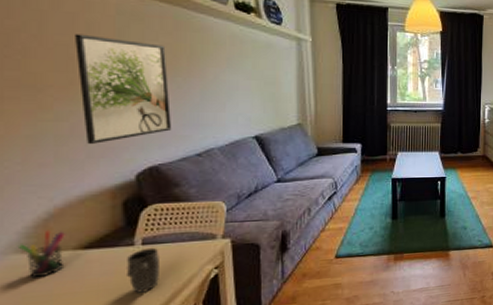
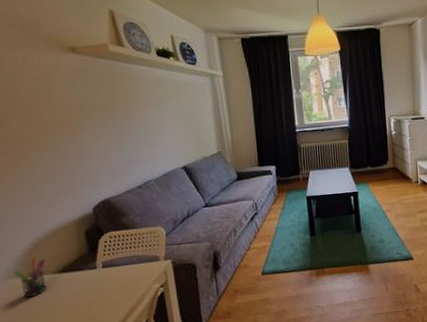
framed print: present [73,34,172,144] -> none [38,93,117,184]
mug: present [125,247,161,293] -> none [92,270,119,310]

